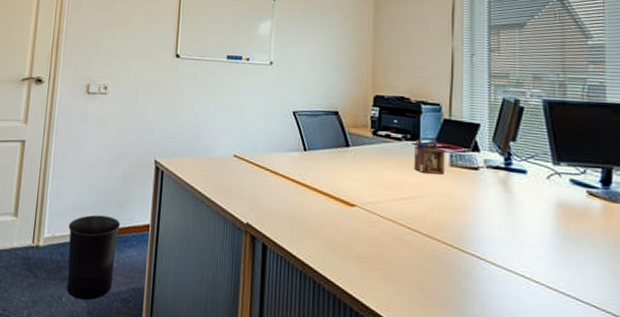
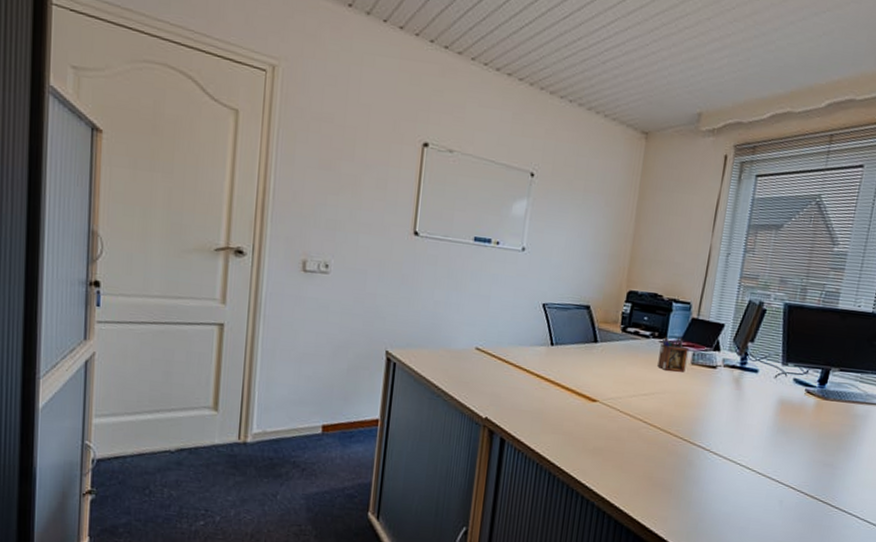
waste bin: present [66,215,121,300] -> none [281,409,345,497]

